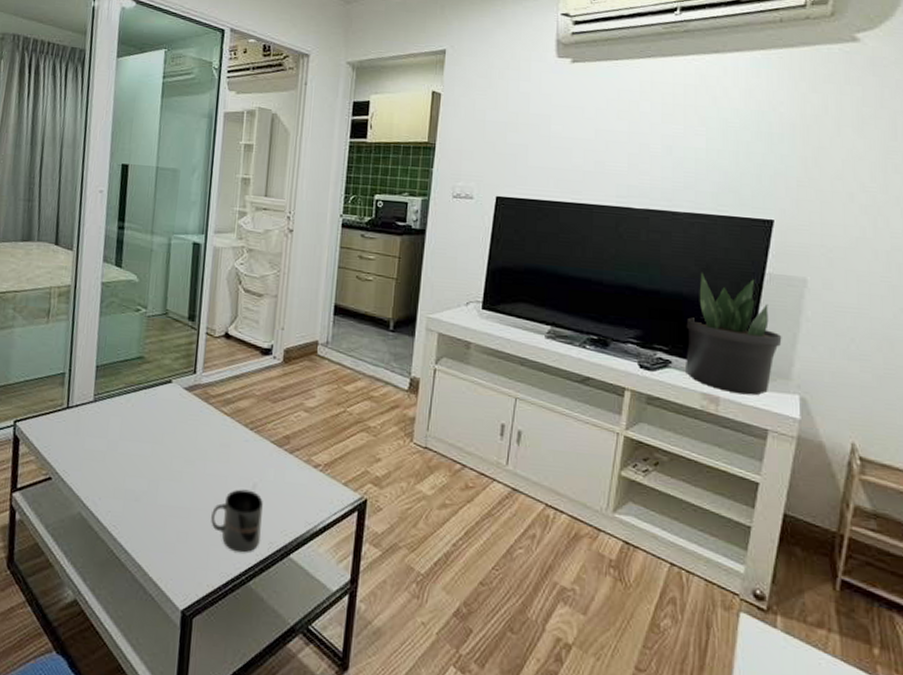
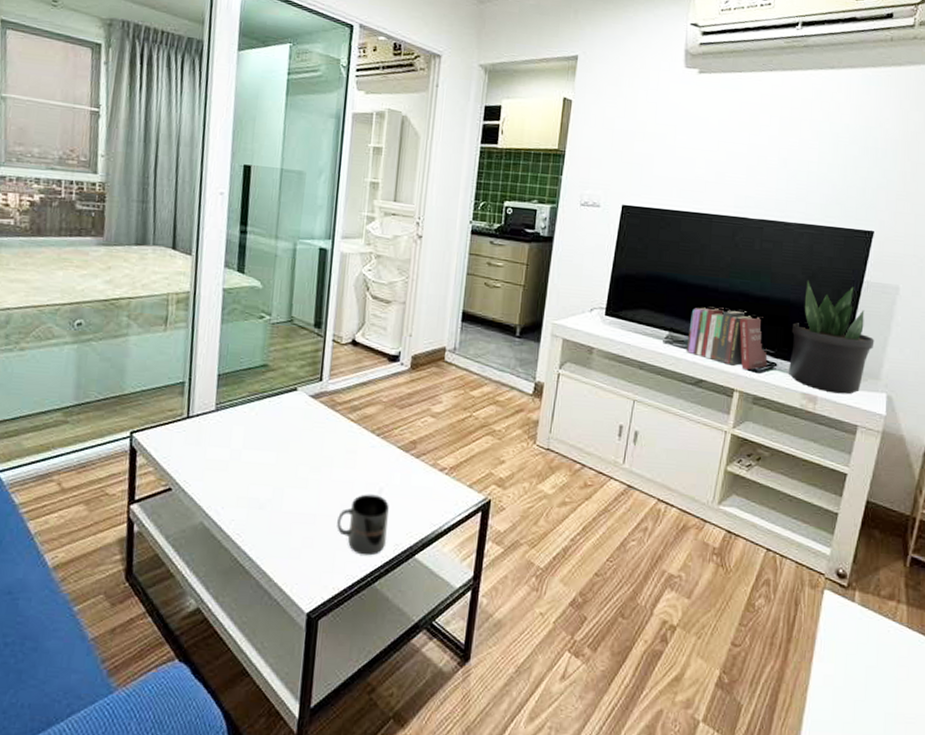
books: none [570,300,661,368] -> present [686,306,768,370]

